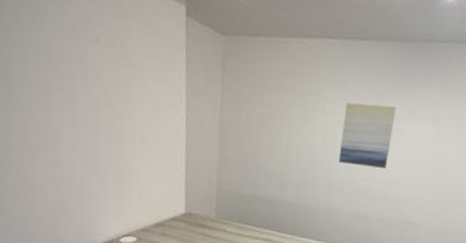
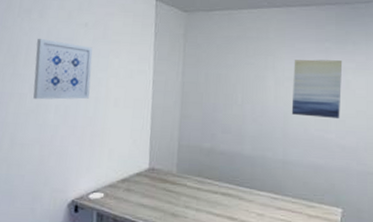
wall art: none [34,54,110,135] -> present [33,39,93,100]

